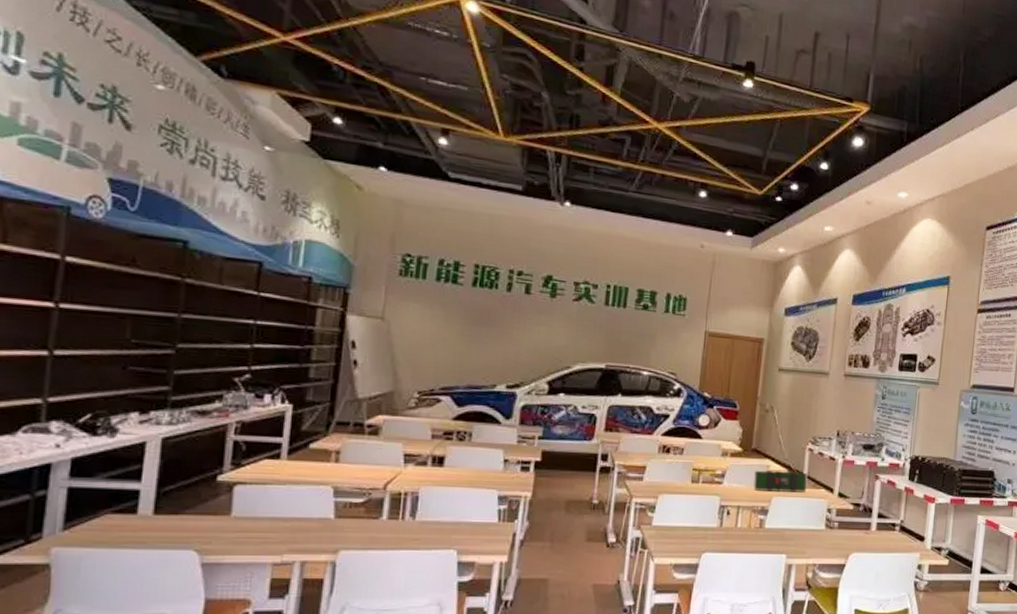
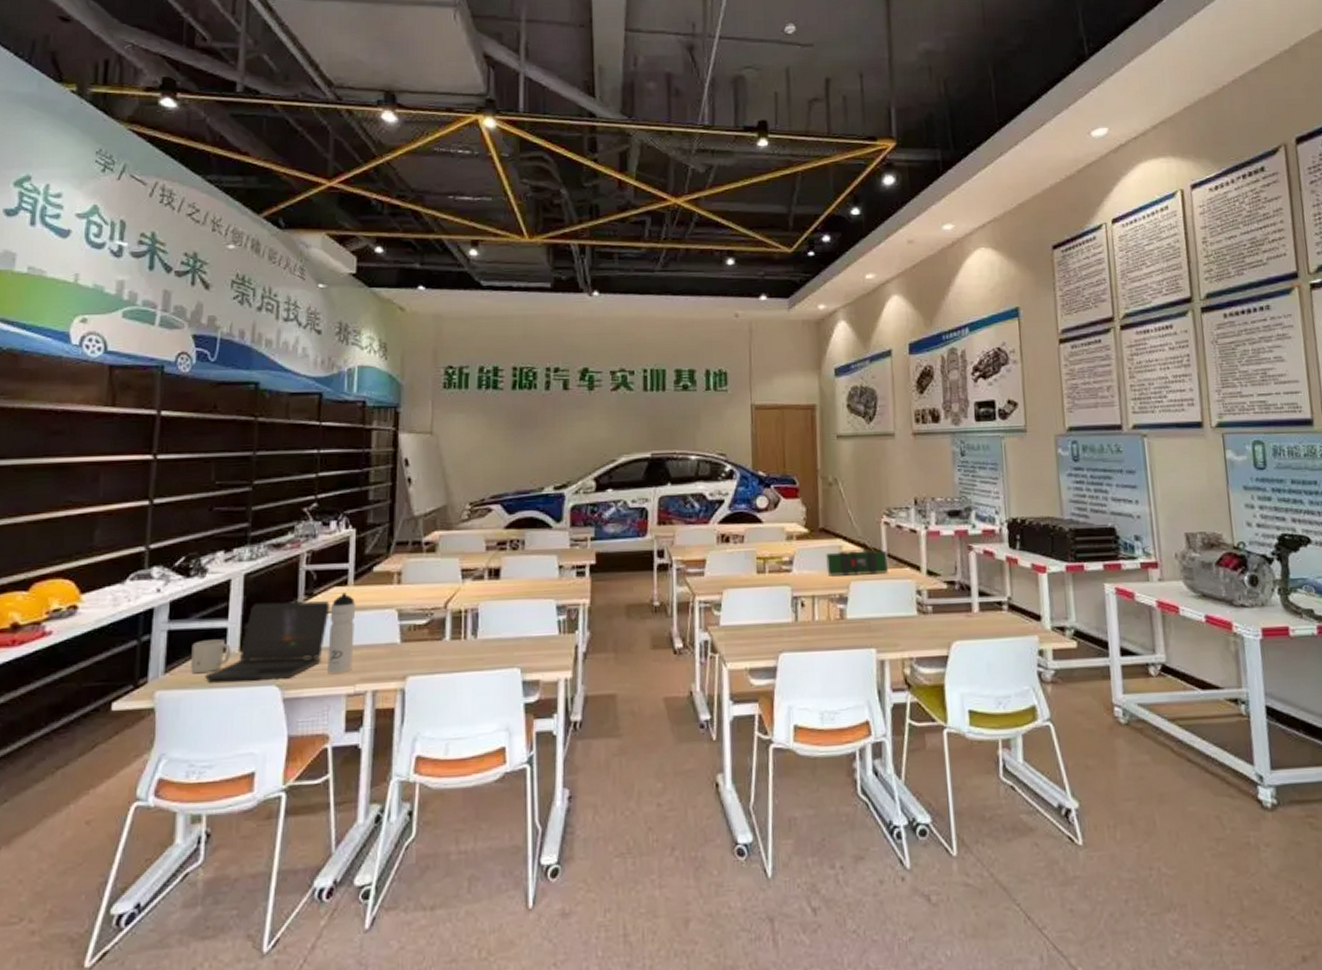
mug: none [95,500,143,534] -> present [191,639,231,674]
laptop computer: none [111,468,260,544] -> present [205,601,330,682]
water bottle: none [253,466,289,544] -> present [327,592,356,675]

